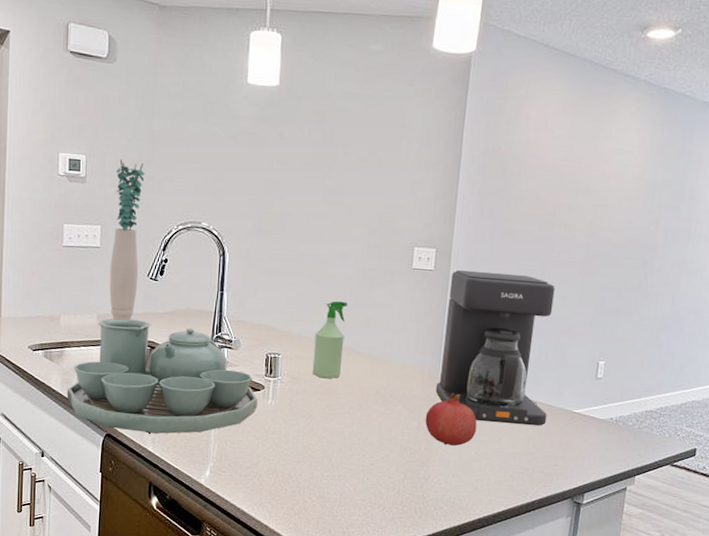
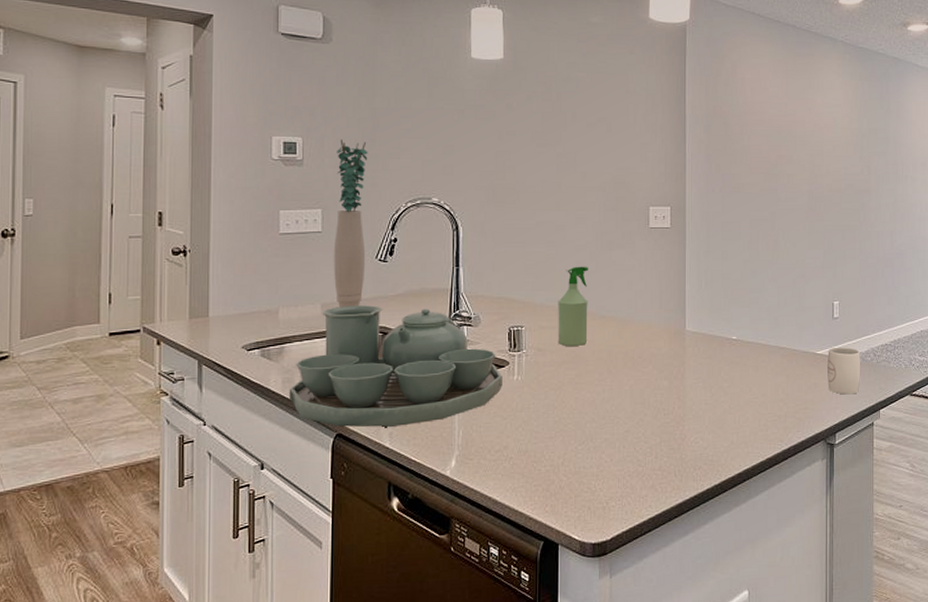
fruit: present [425,393,477,446] -> none [676,347,727,401]
coffee maker: present [435,269,555,426] -> none [683,225,792,374]
mug: none [582,407,622,457] -> present [827,346,861,395]

